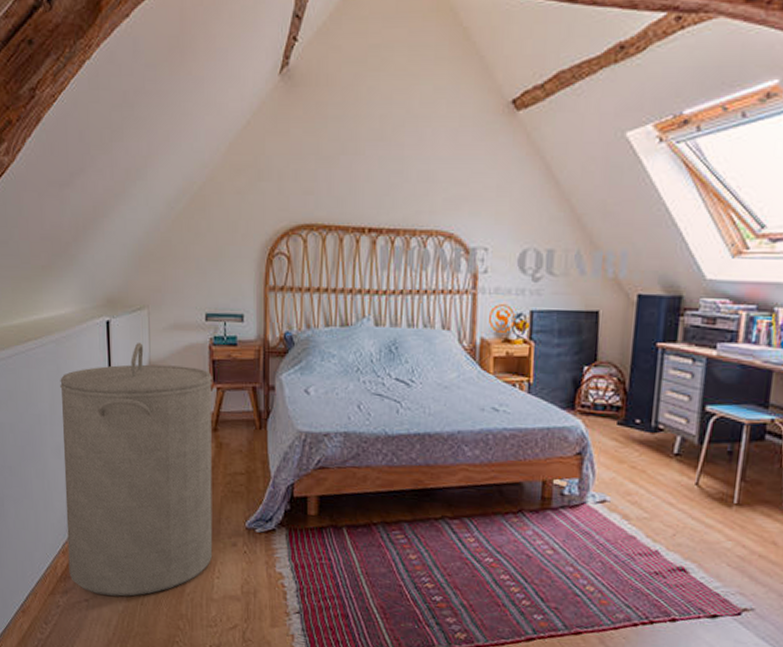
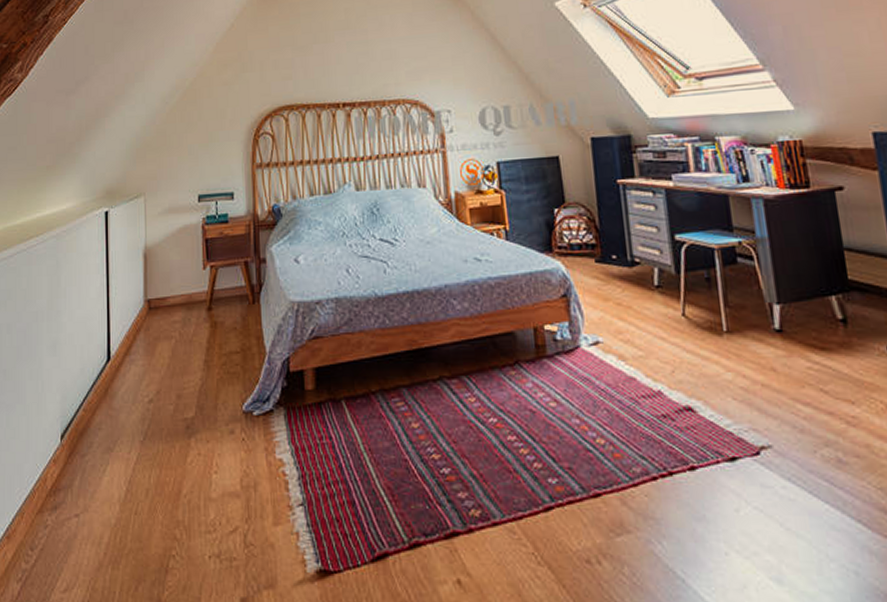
laundry hamper: present [60,342,213,597] -> none [59,228,210,507]

